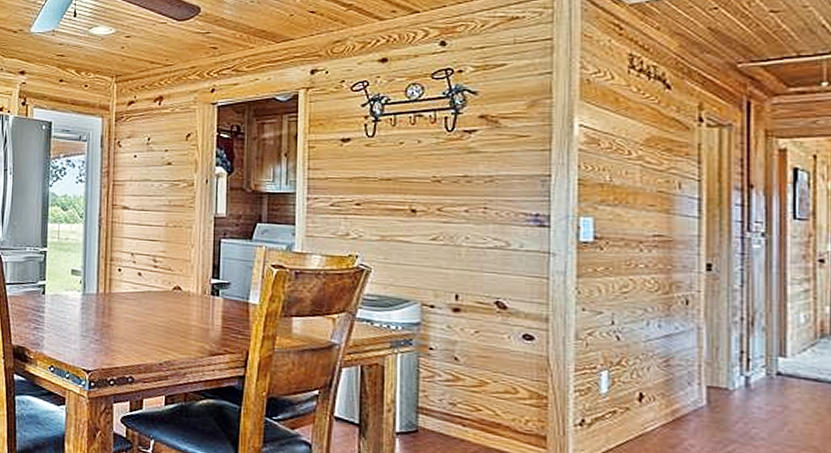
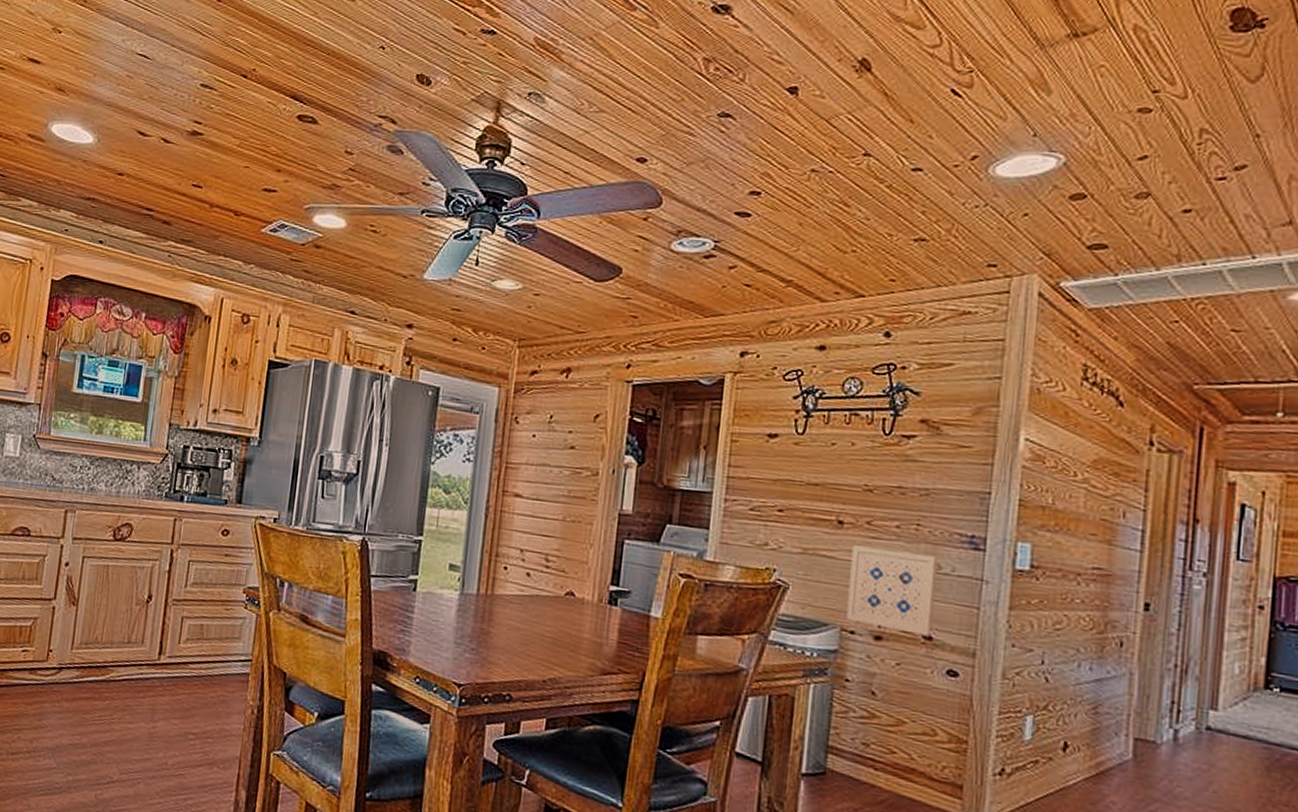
wall art: none [425,230,506,306] -> present [846,545,938,637]

